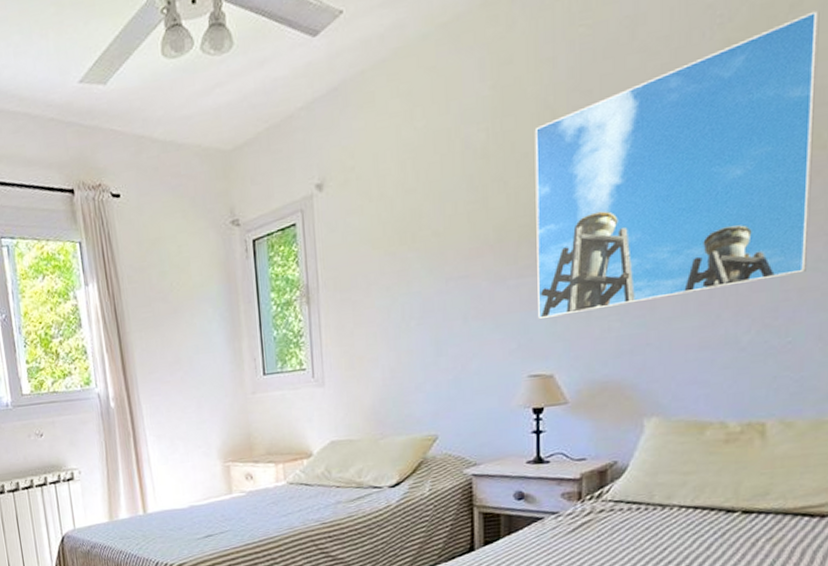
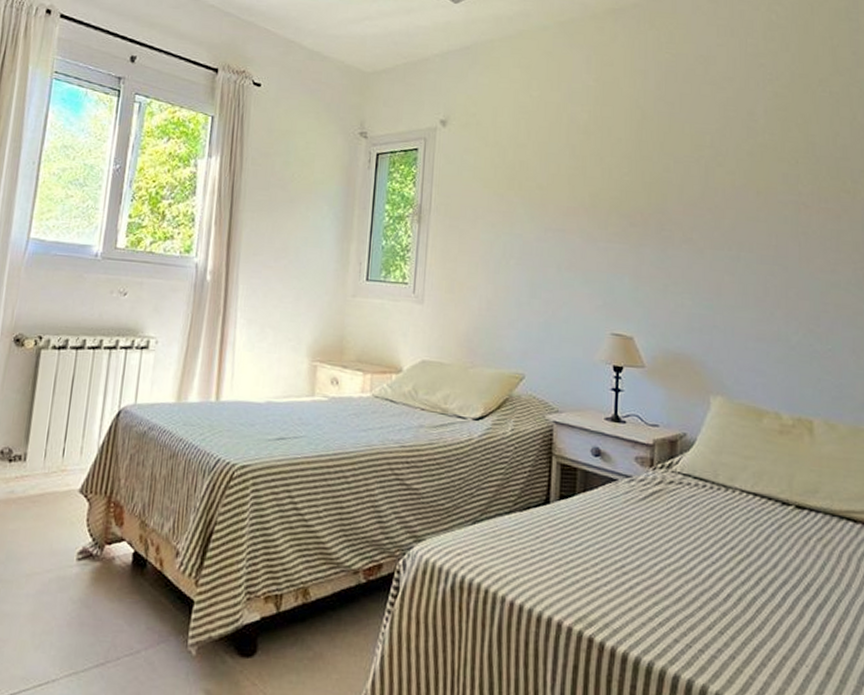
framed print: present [534,10,820,320] -> none [623,89,841,291]

